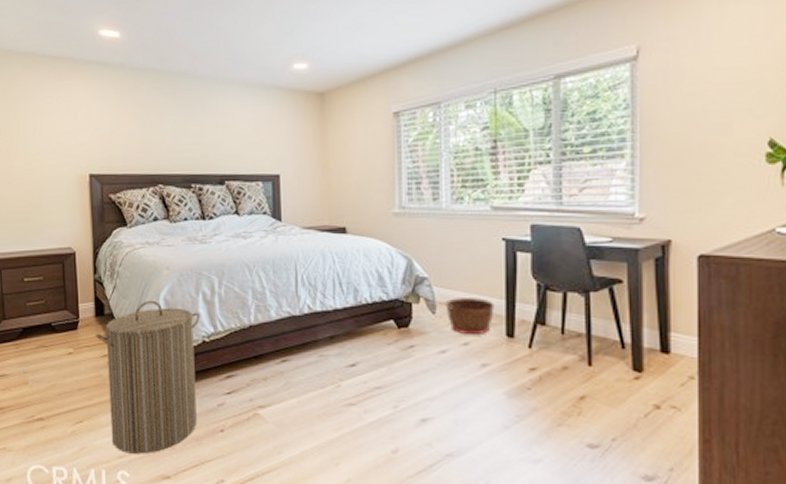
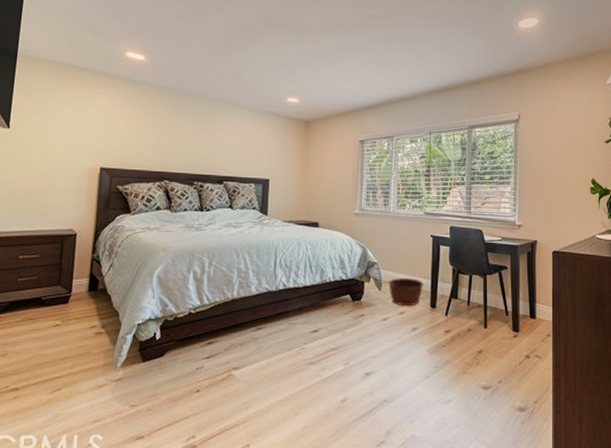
laundry hamper: present [95,300,200,454] -> none [85,277,189,417]

